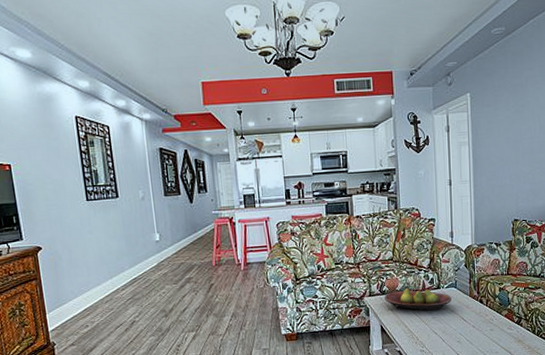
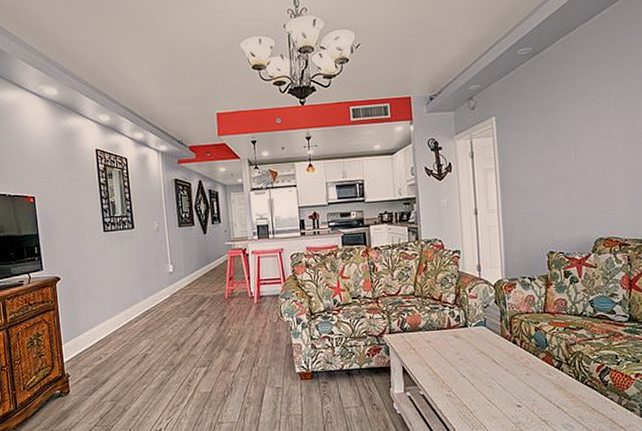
fruit bowl: present [384,288,452,312] -> none [405,326,481,352]

